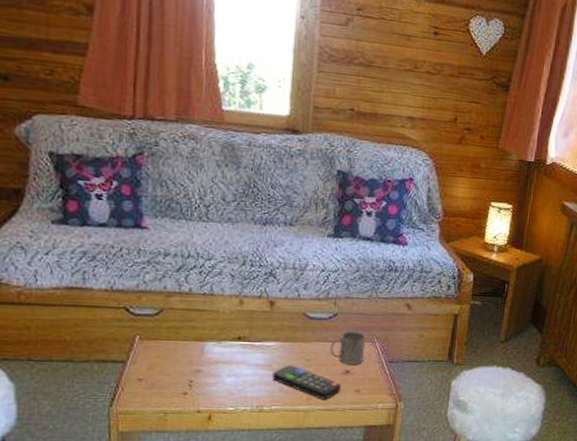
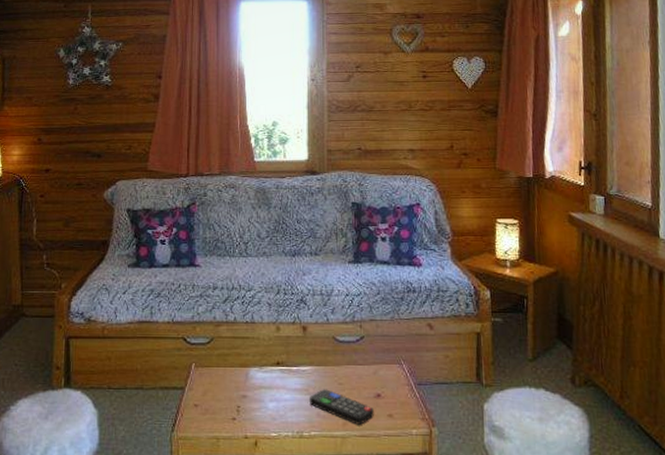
mug: present [330,331,366,366] -> none [360,354,393,389]

